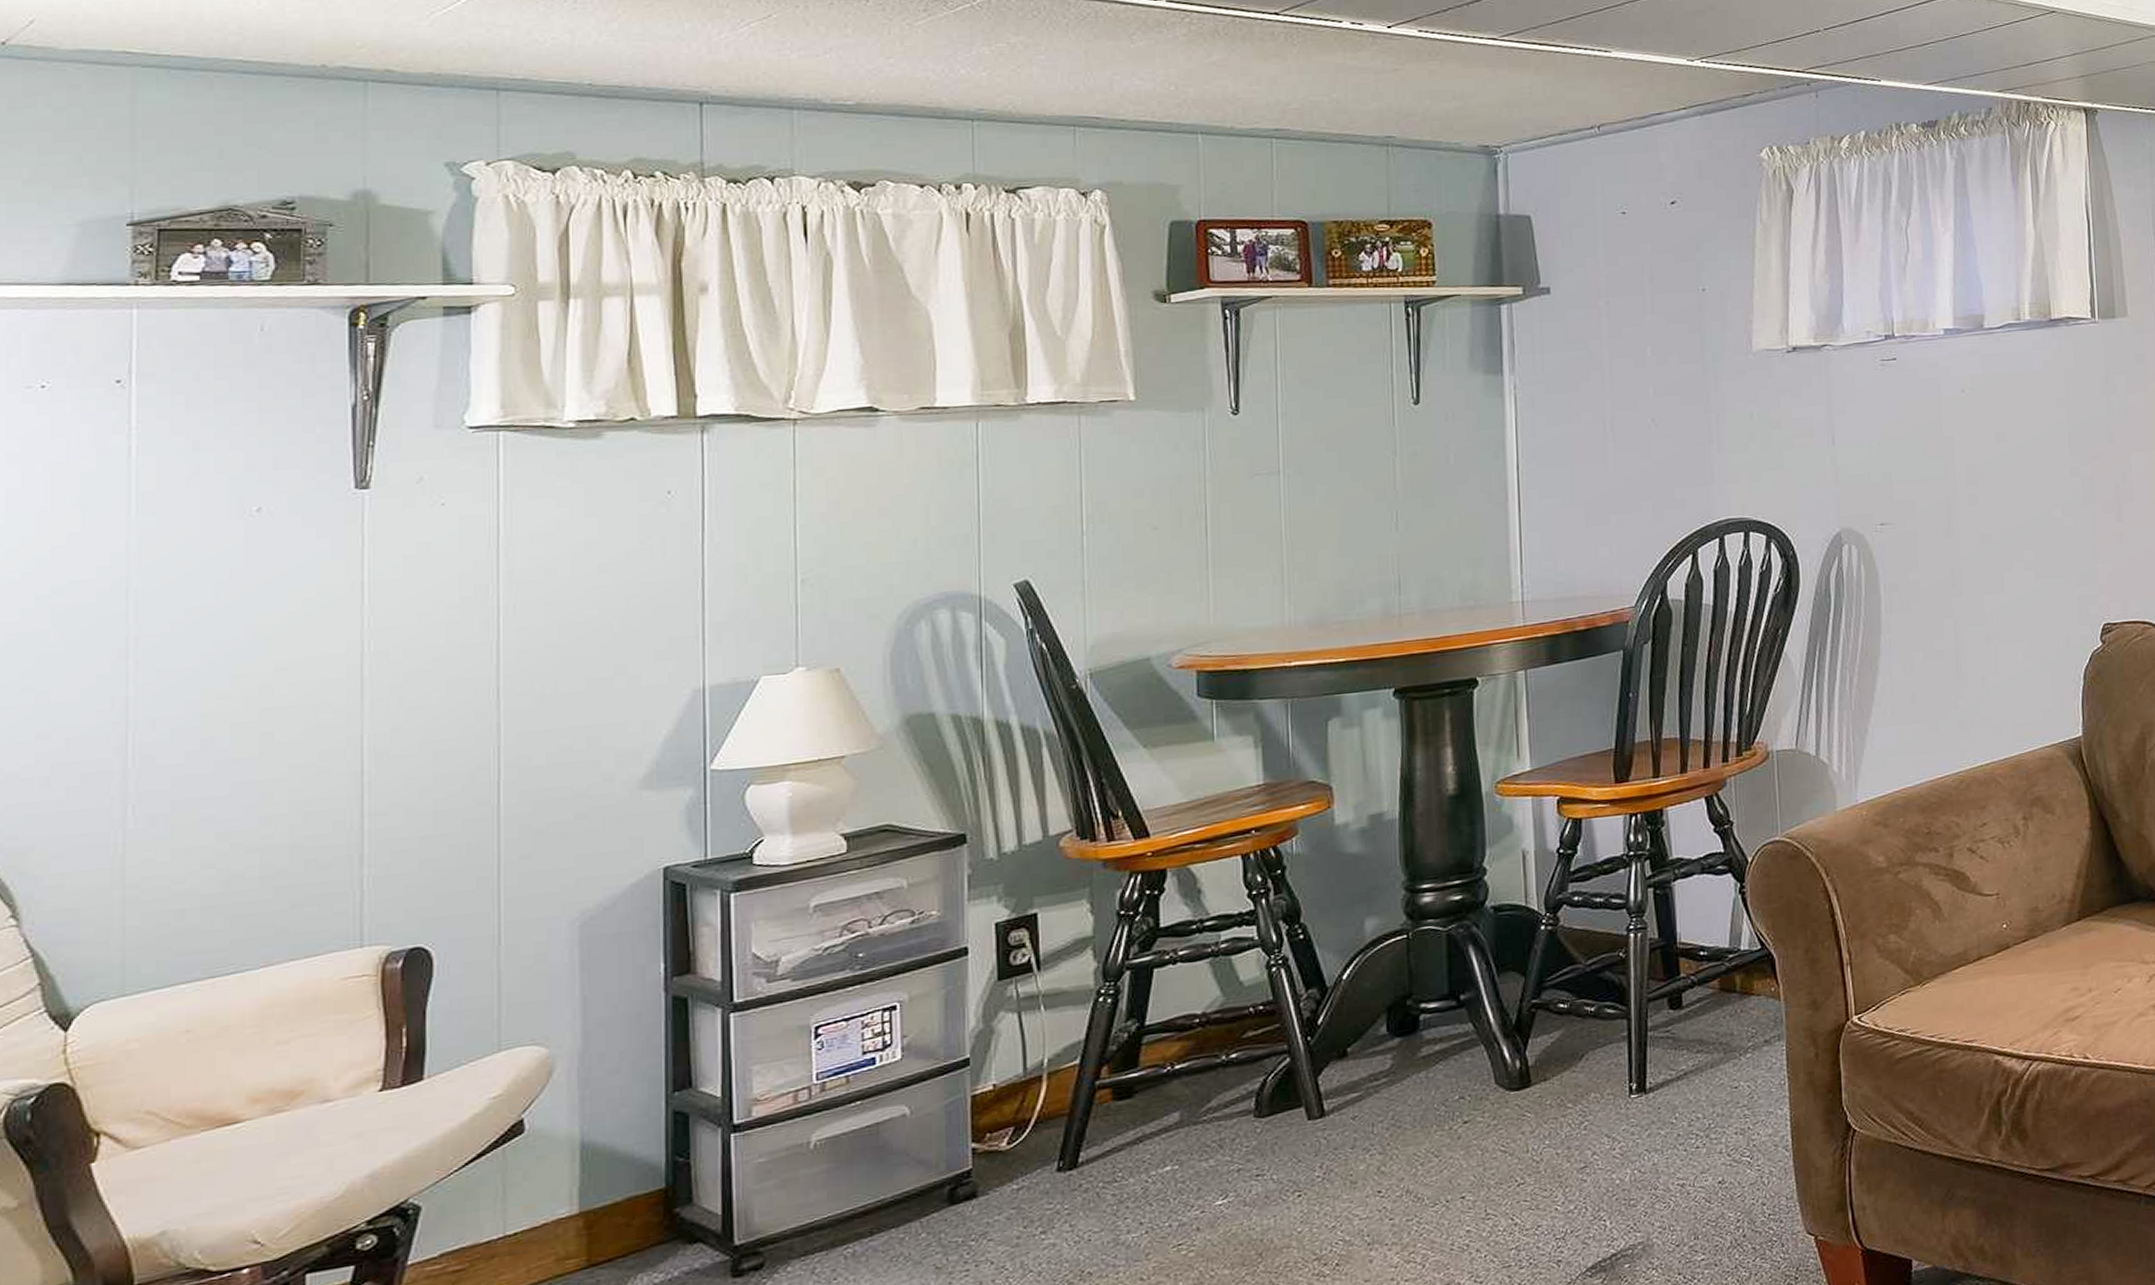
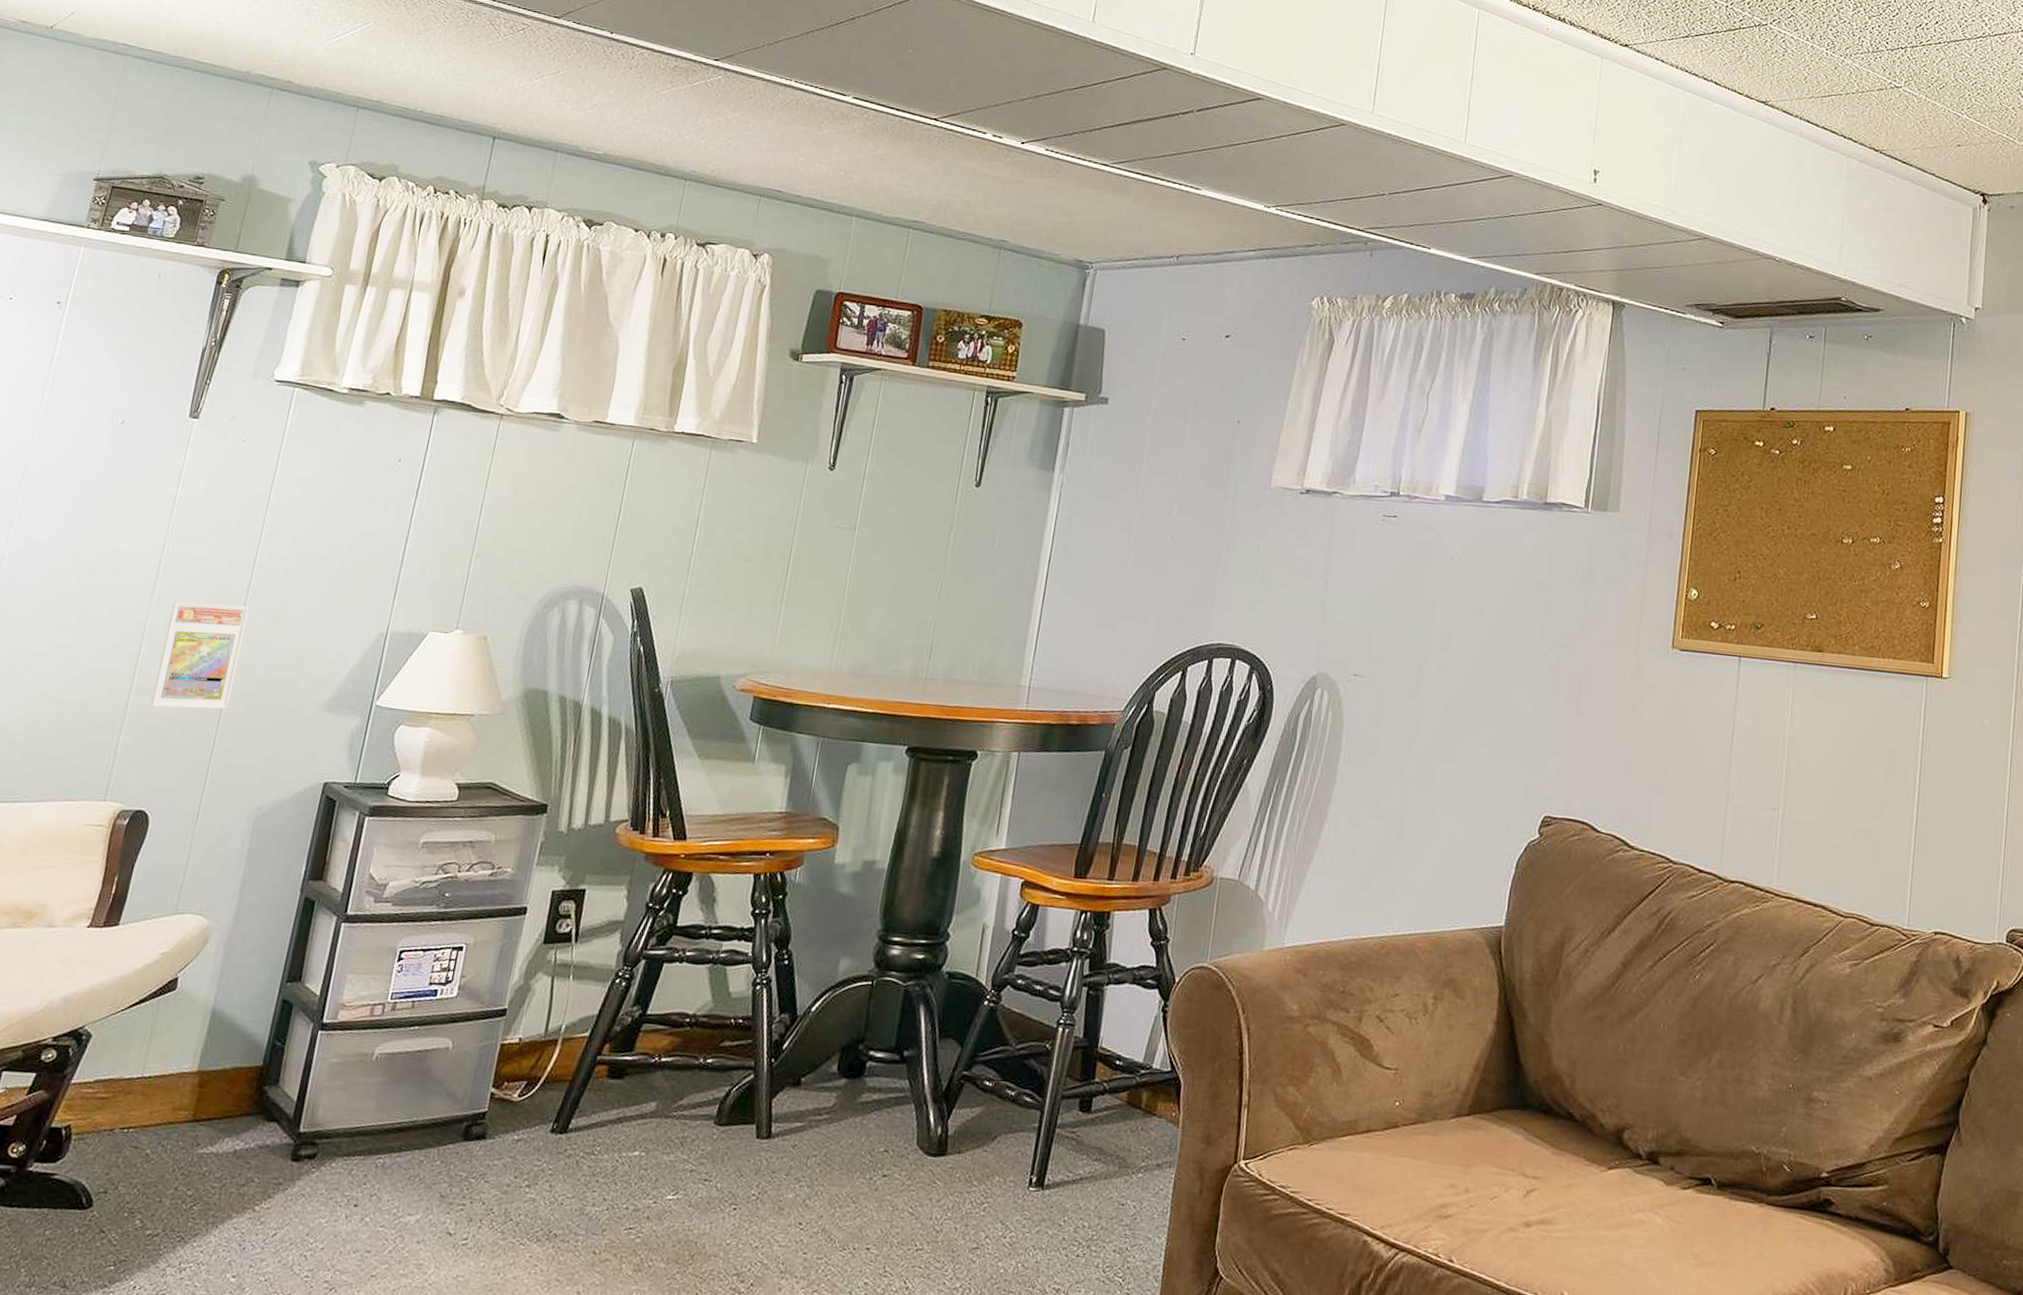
trading card display case: none [395,691,506,829] -> present [150,601,249,710]

